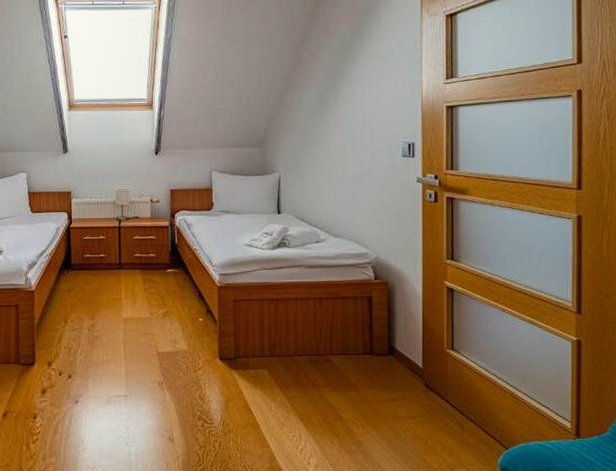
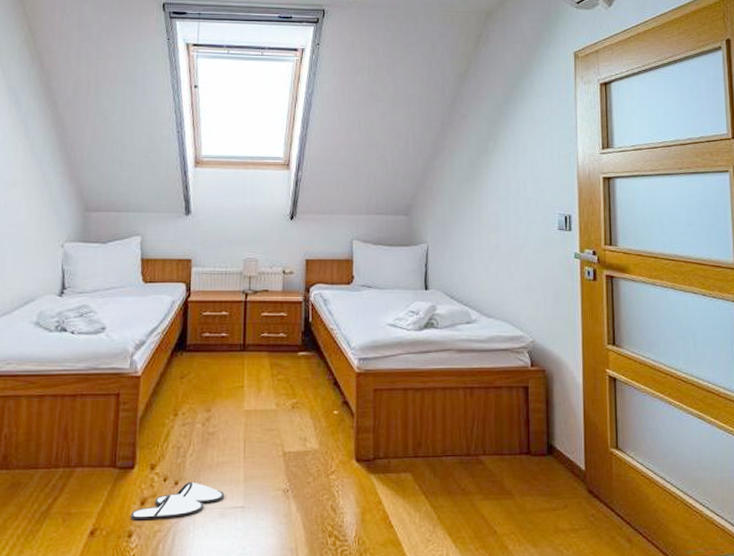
slippers: none [34,375,110,406] -> present [131,482,225,521]

